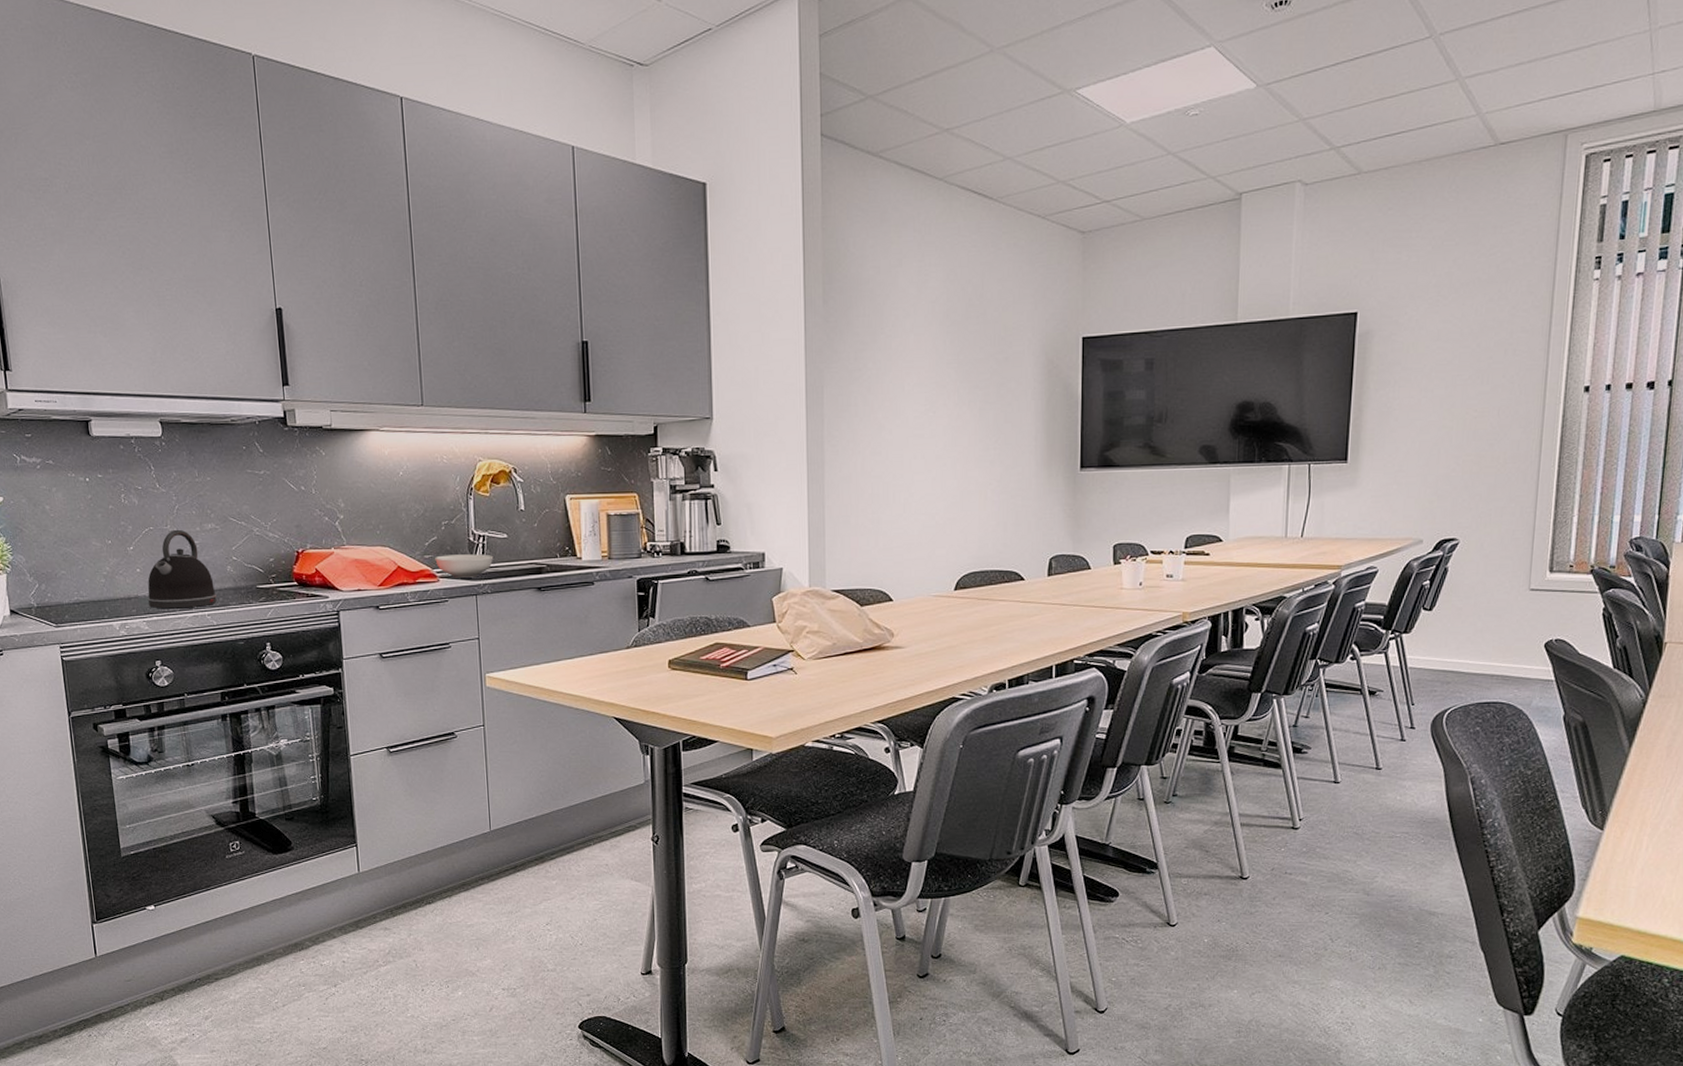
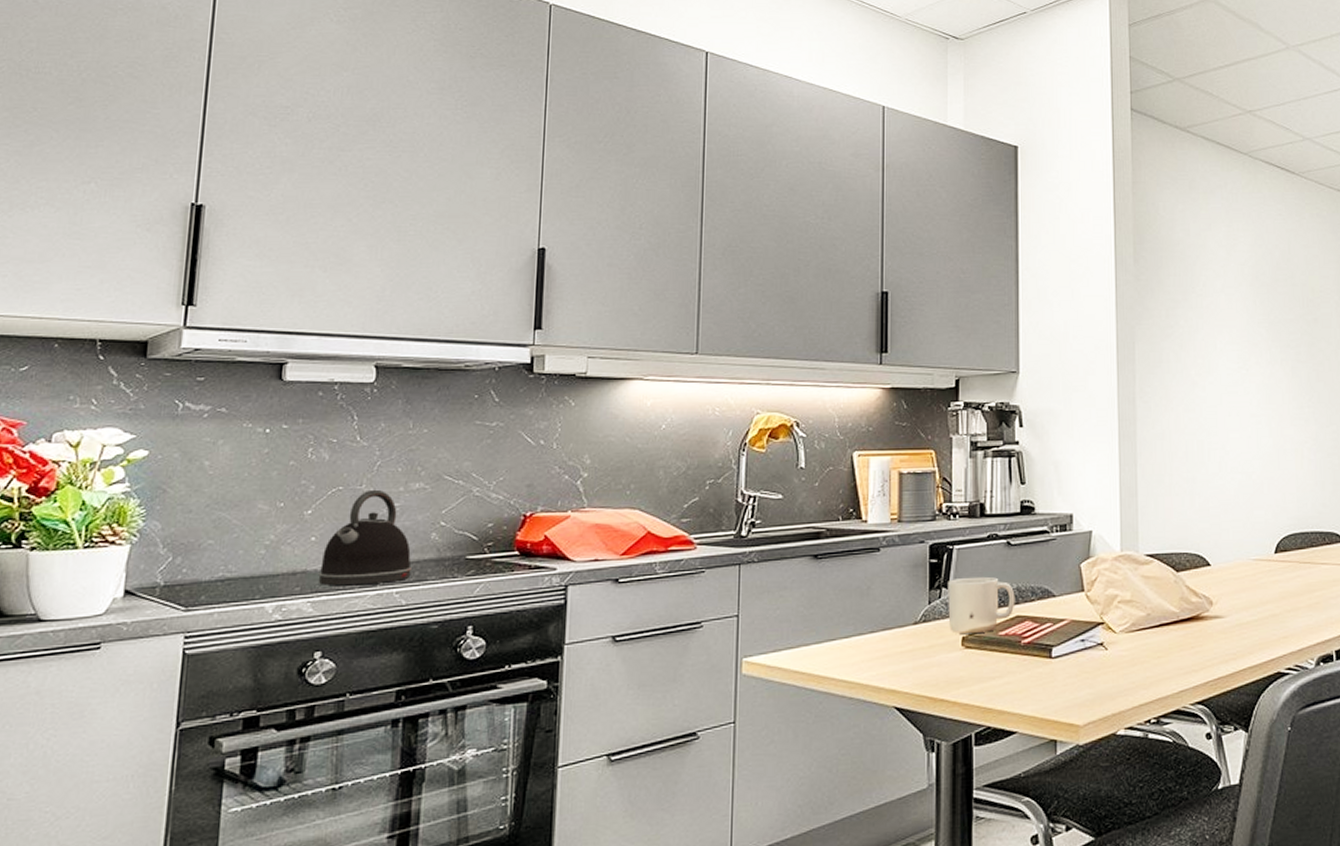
bowl: present [435,554,494,578] -> none [694,517,764,545]
mug: none [654,608,714,658] -> present [948,576,1015,635]

